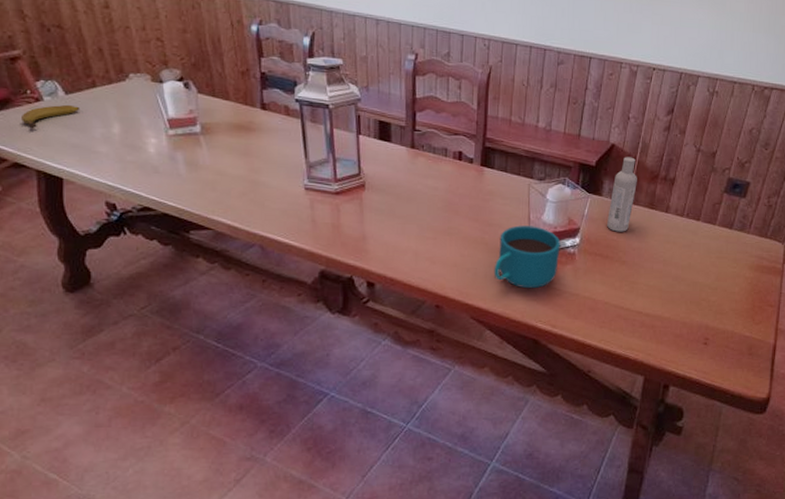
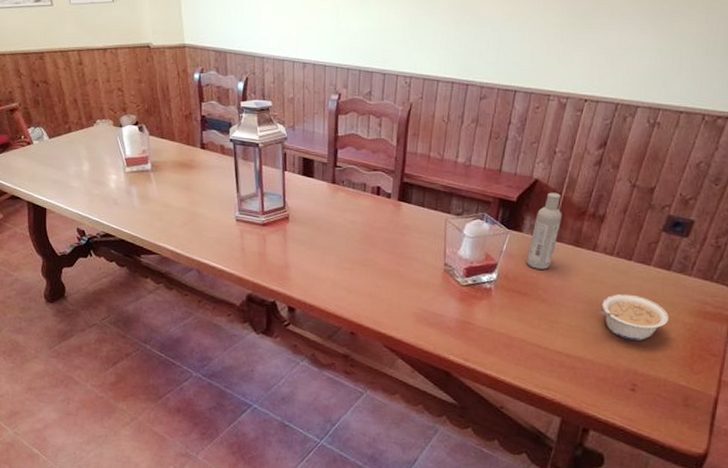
fruit: present [22,104,81,129] -> none [17,147,60,168]
cup: present [493,225,561,289] -> none [407,259,477,322]
legume: none [673,252,733,296] -> present [599,293,669,341]

